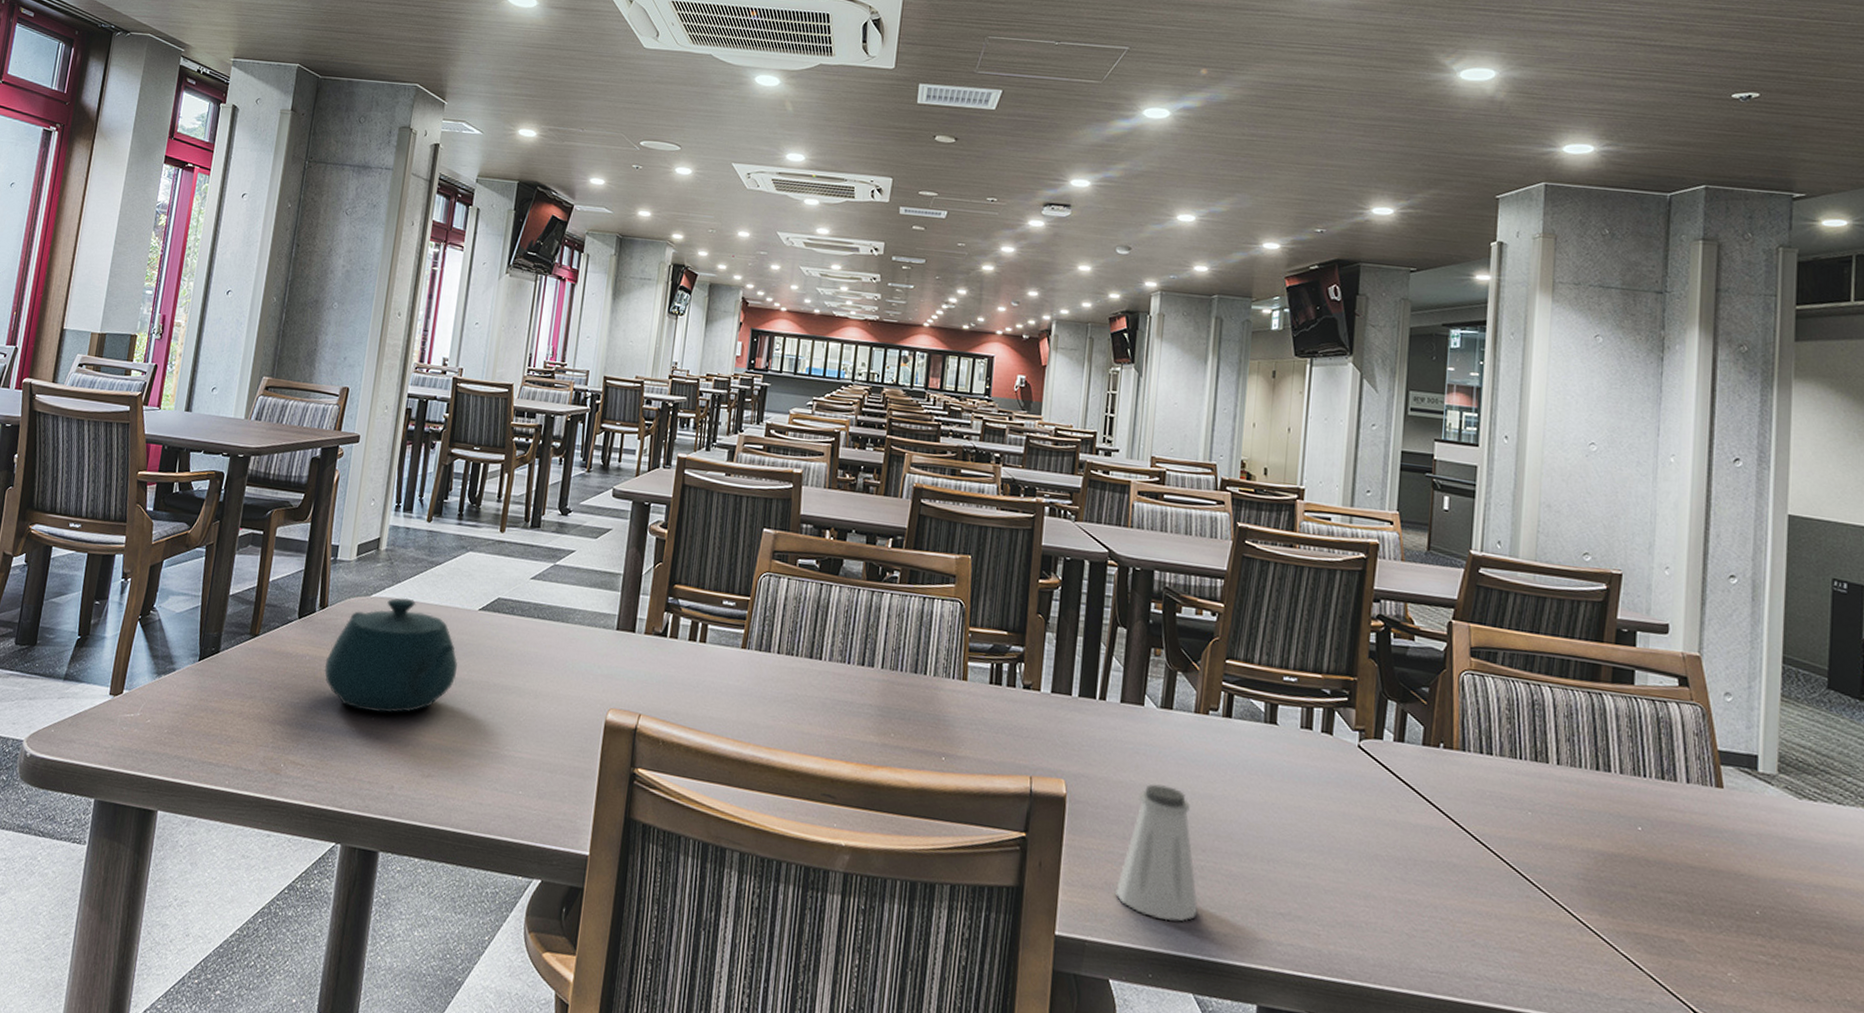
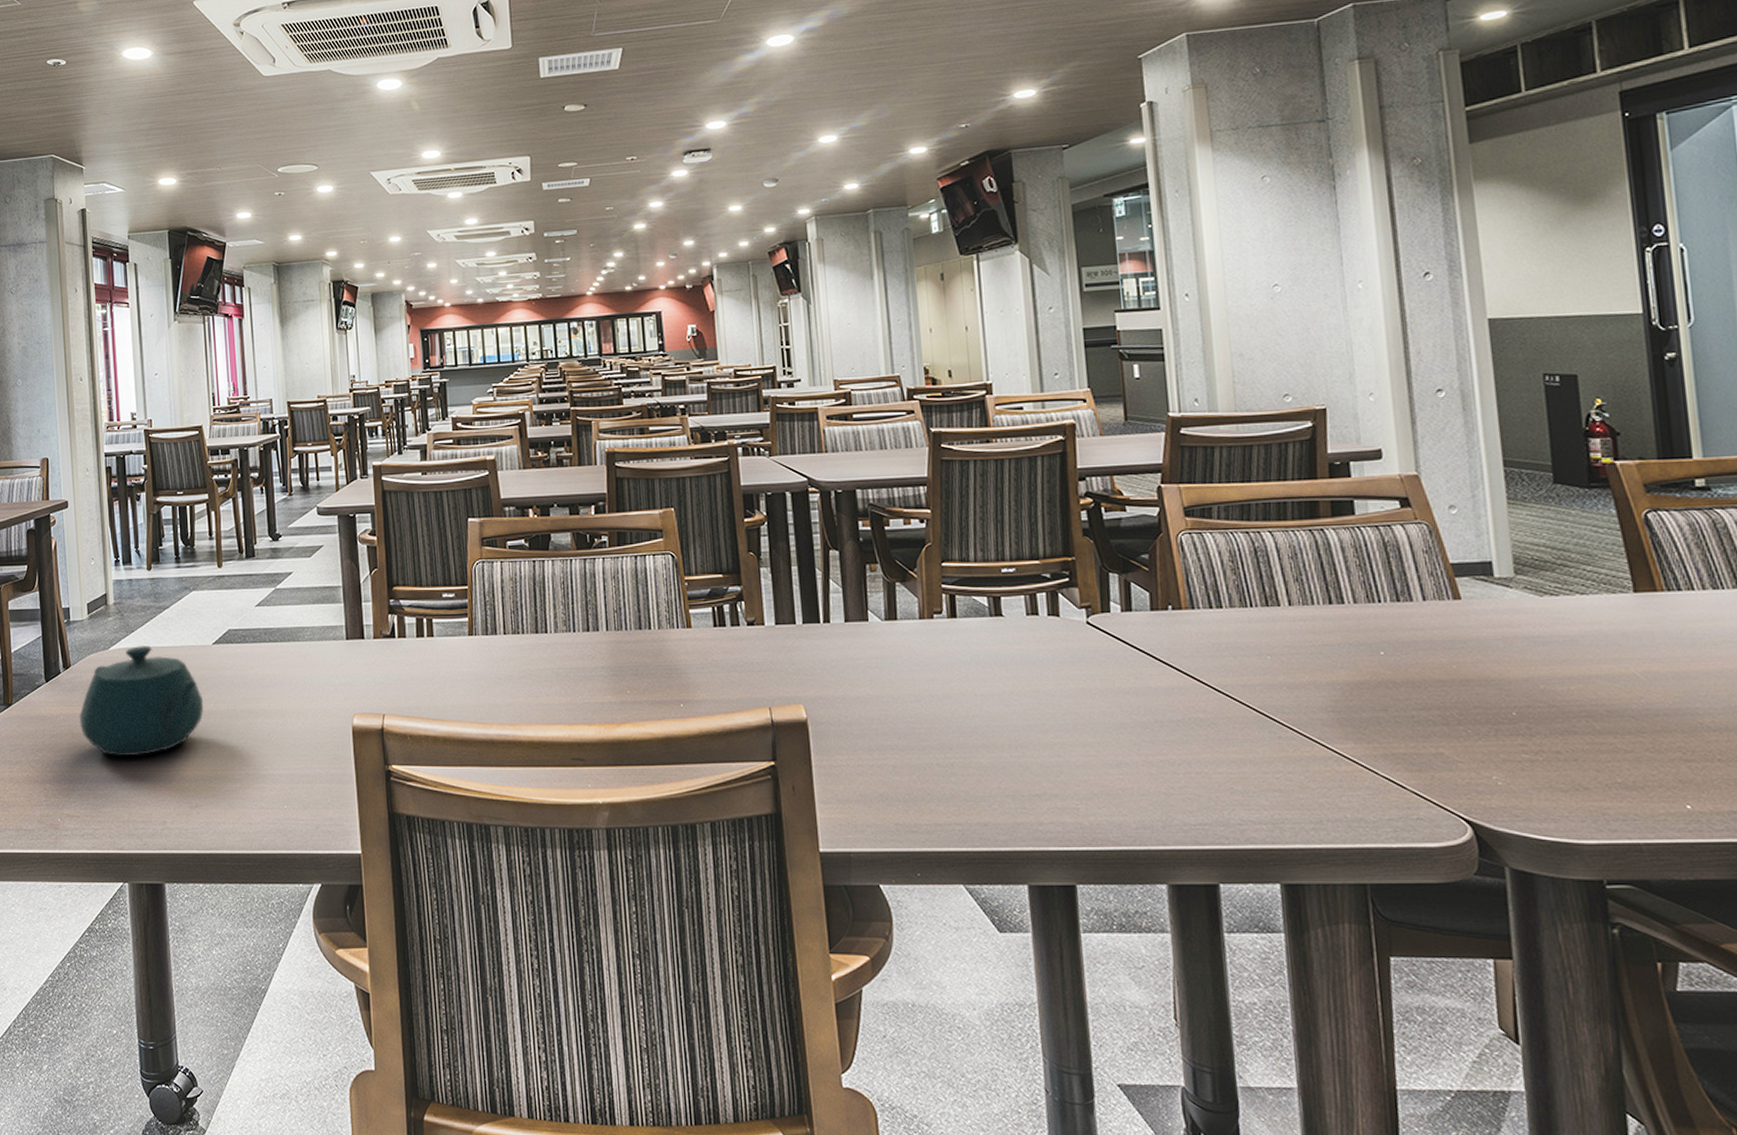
saltshaker: present [1116,784,1199,922] -> none [871,693,955,821]

